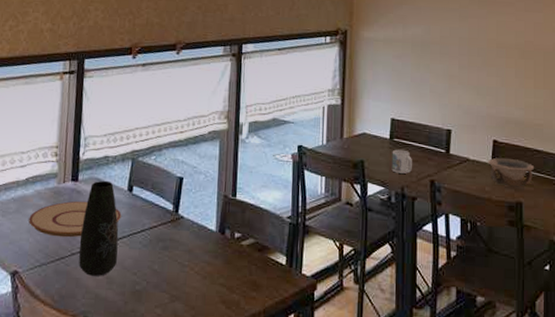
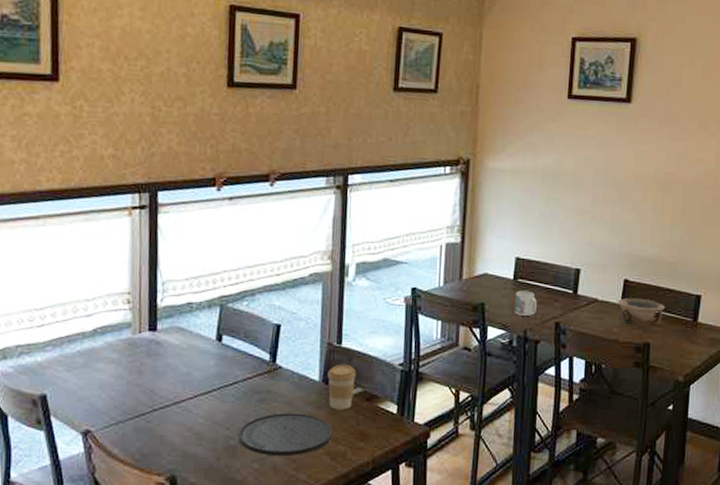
plate: present [29,200,122,238] -> none [100,352,210,393]
vase: present [79,180,119,276] -> none [161,329,207,432]
plate: none [144,261,228,303] -> present [238,413,333,457]
coffee cup: none [223,215,250,260] -> present [328,364,357,410]

